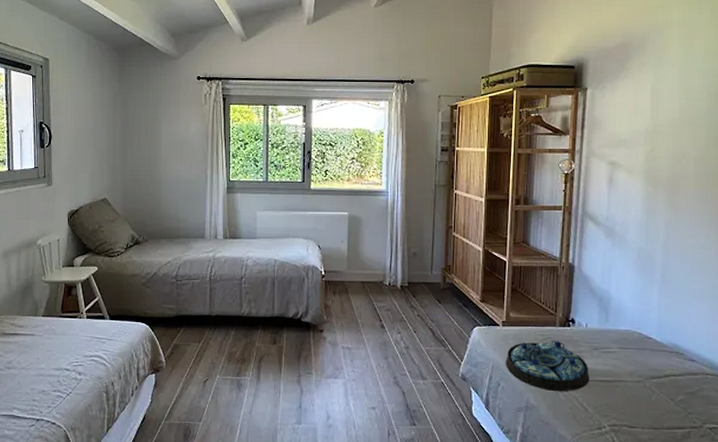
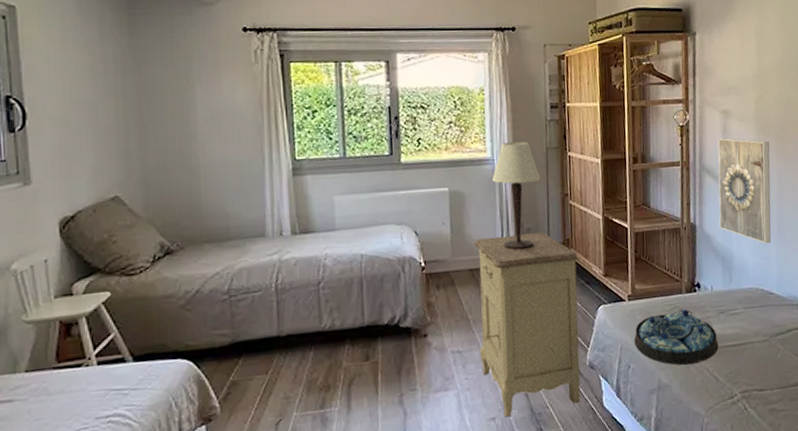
nightstand: none [366,257,458,409] -> present [473,232,581,418]
table lamp: none [385,178,428,270] -> present [492,141,541,251]
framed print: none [599,188,658,291] -> present [717,138,772,244]

